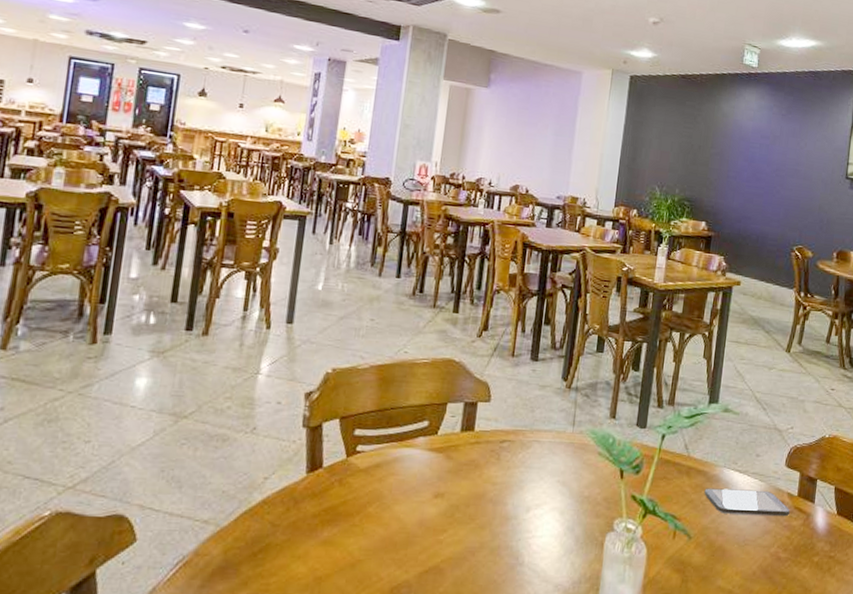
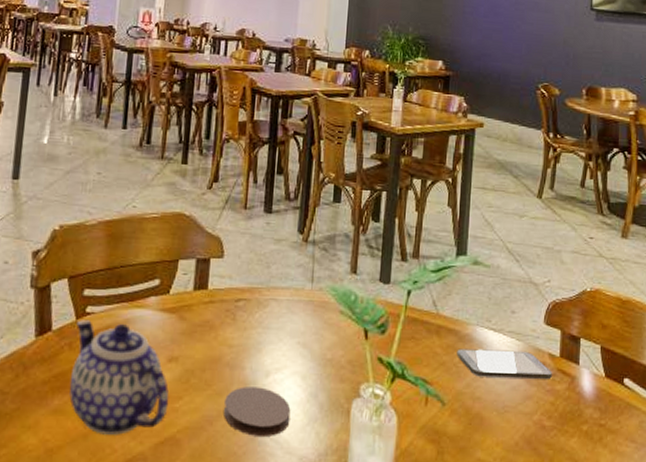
teapot: none [339,458,434,564] -> present [69,320,169,435]
coaster: none [485,521,549,566] -> present [223,387,291,436]

